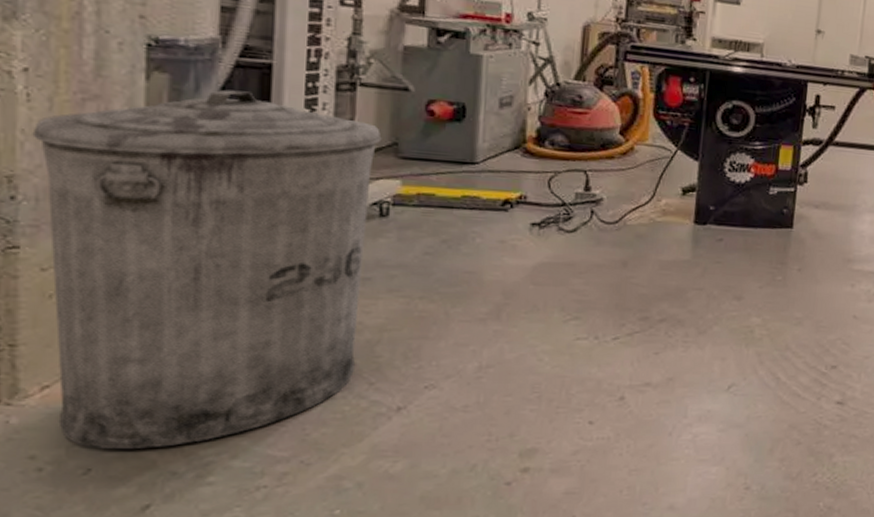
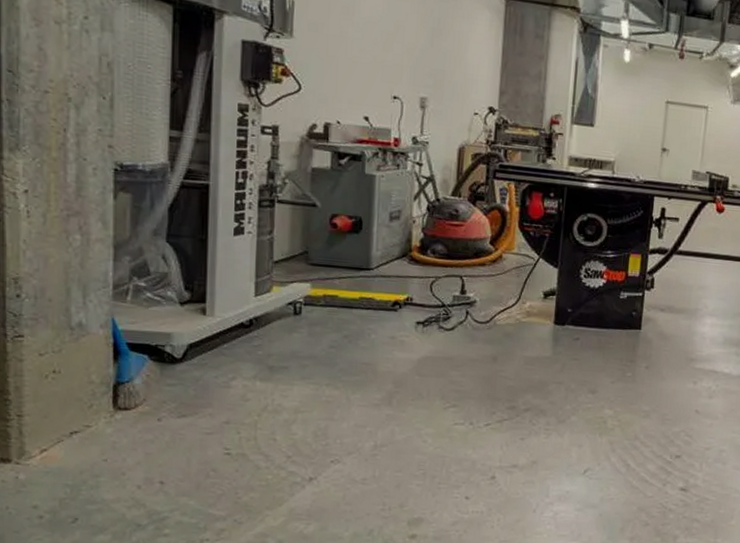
trash can: present [32,89,382,448] -> none [31,206,295,504]

